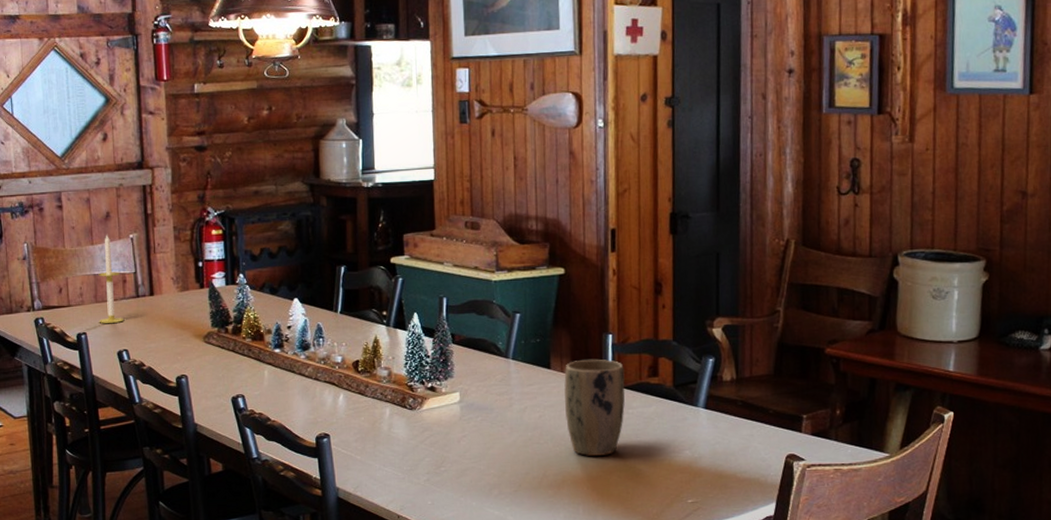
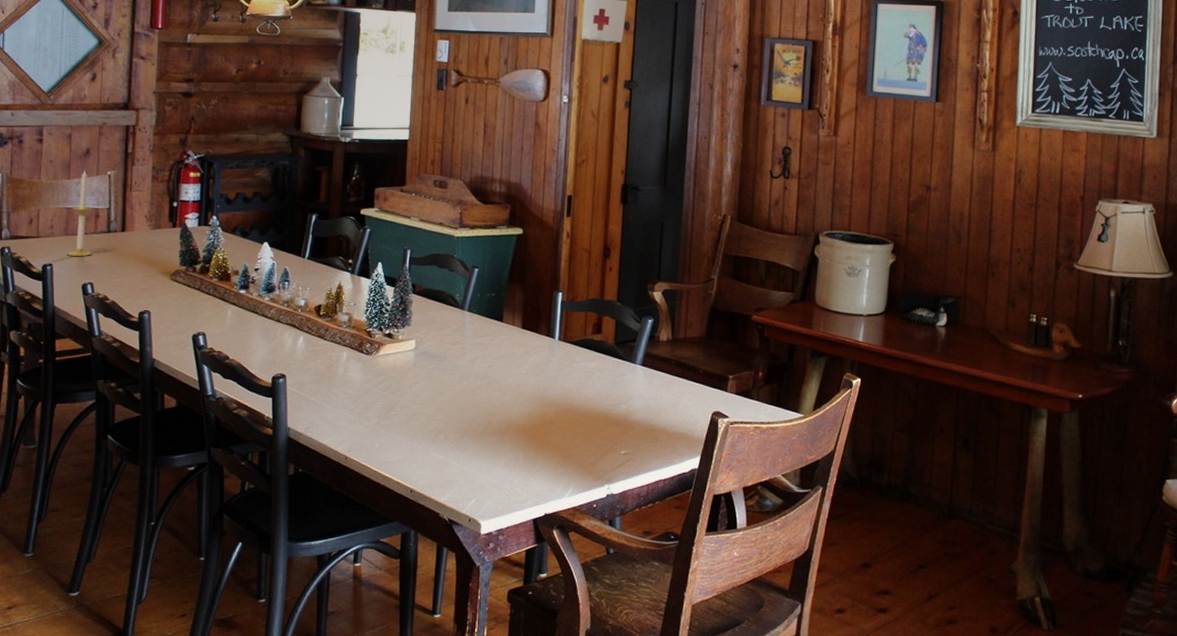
plant pot: present [564,359,625,456] -> none [513,314,571,406]

